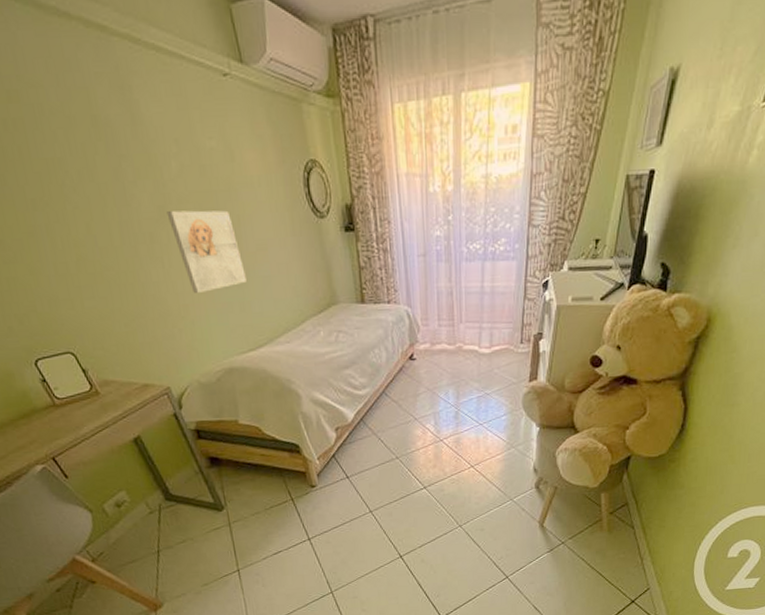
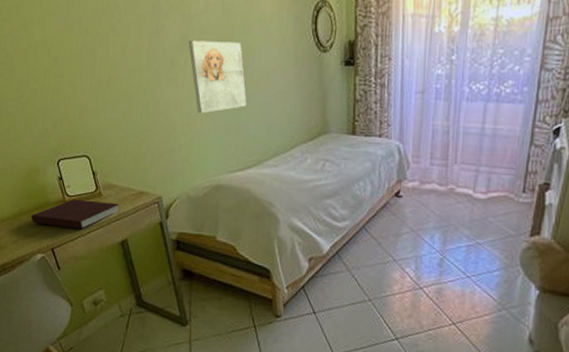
notebook: none [17,400,124,434] -> present [31,199,119,229]

